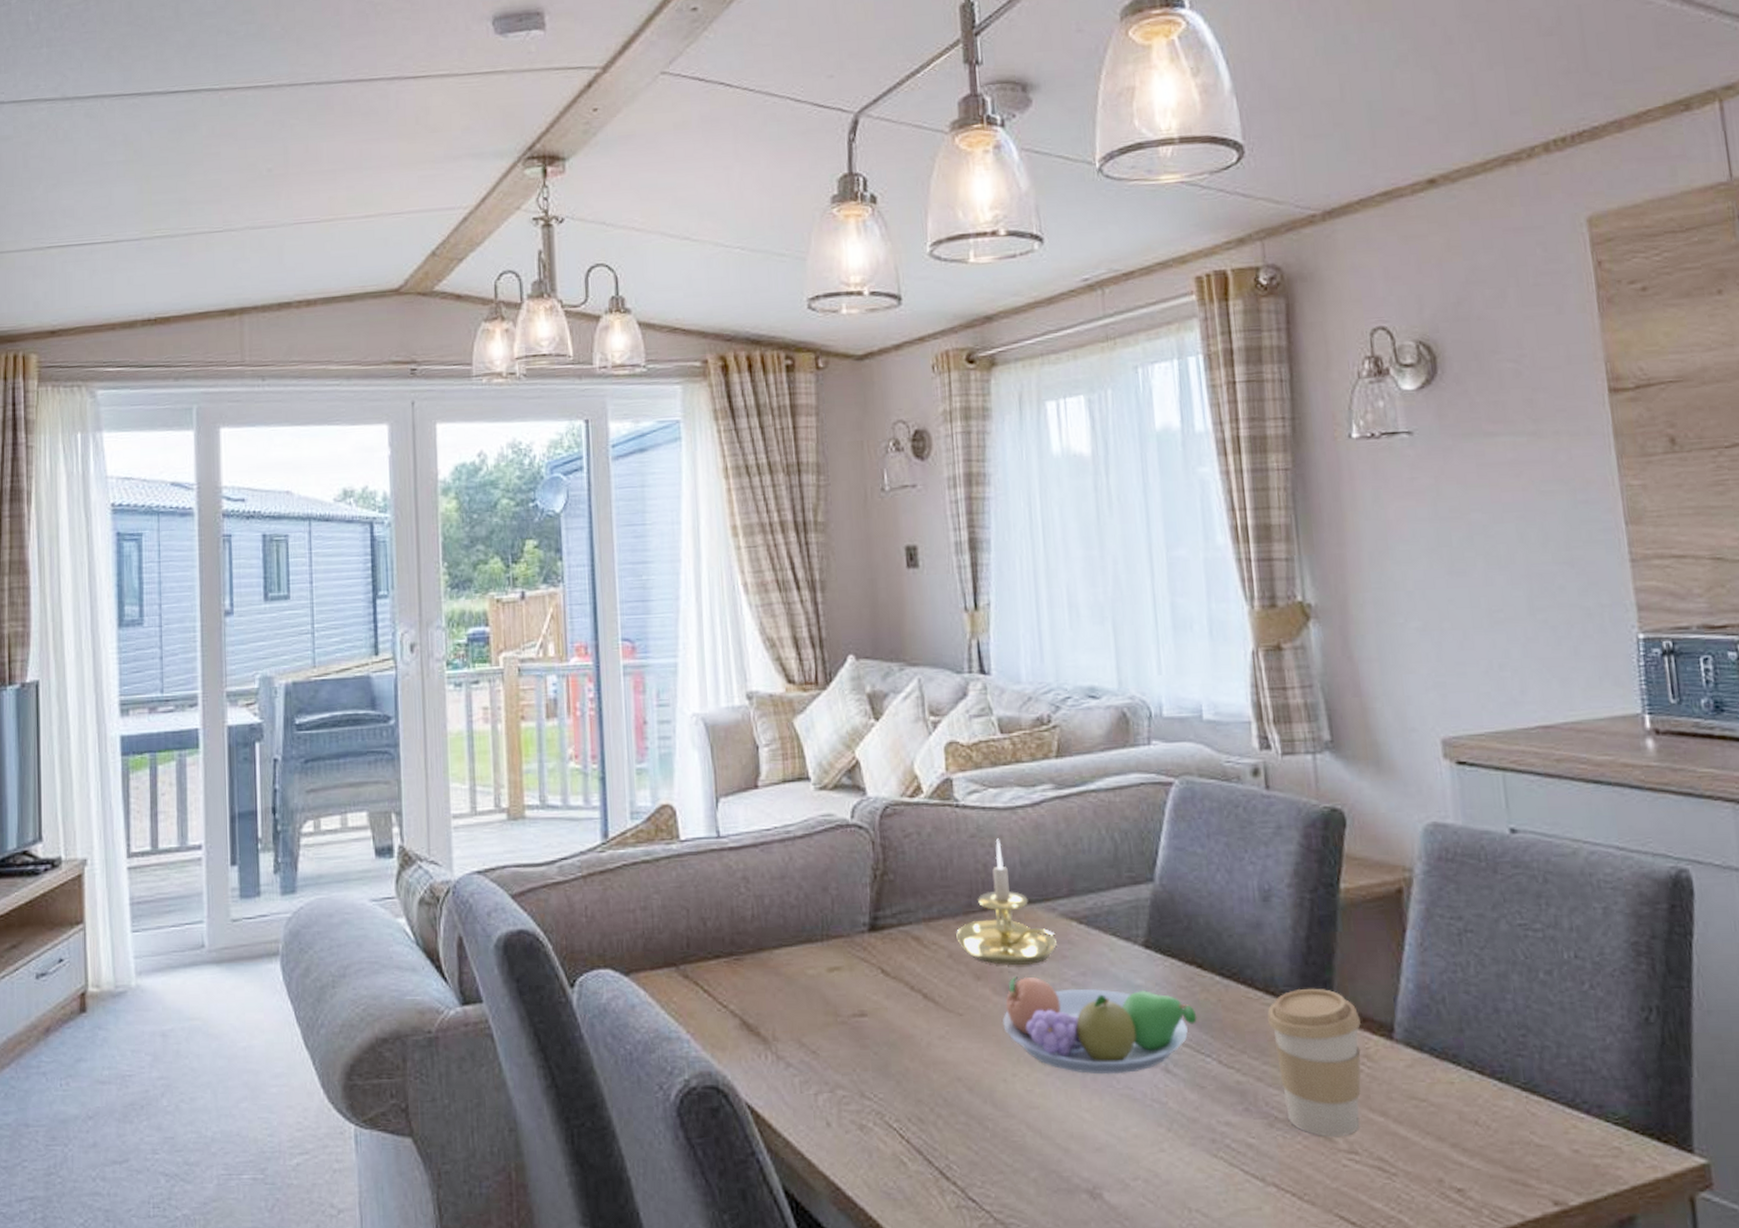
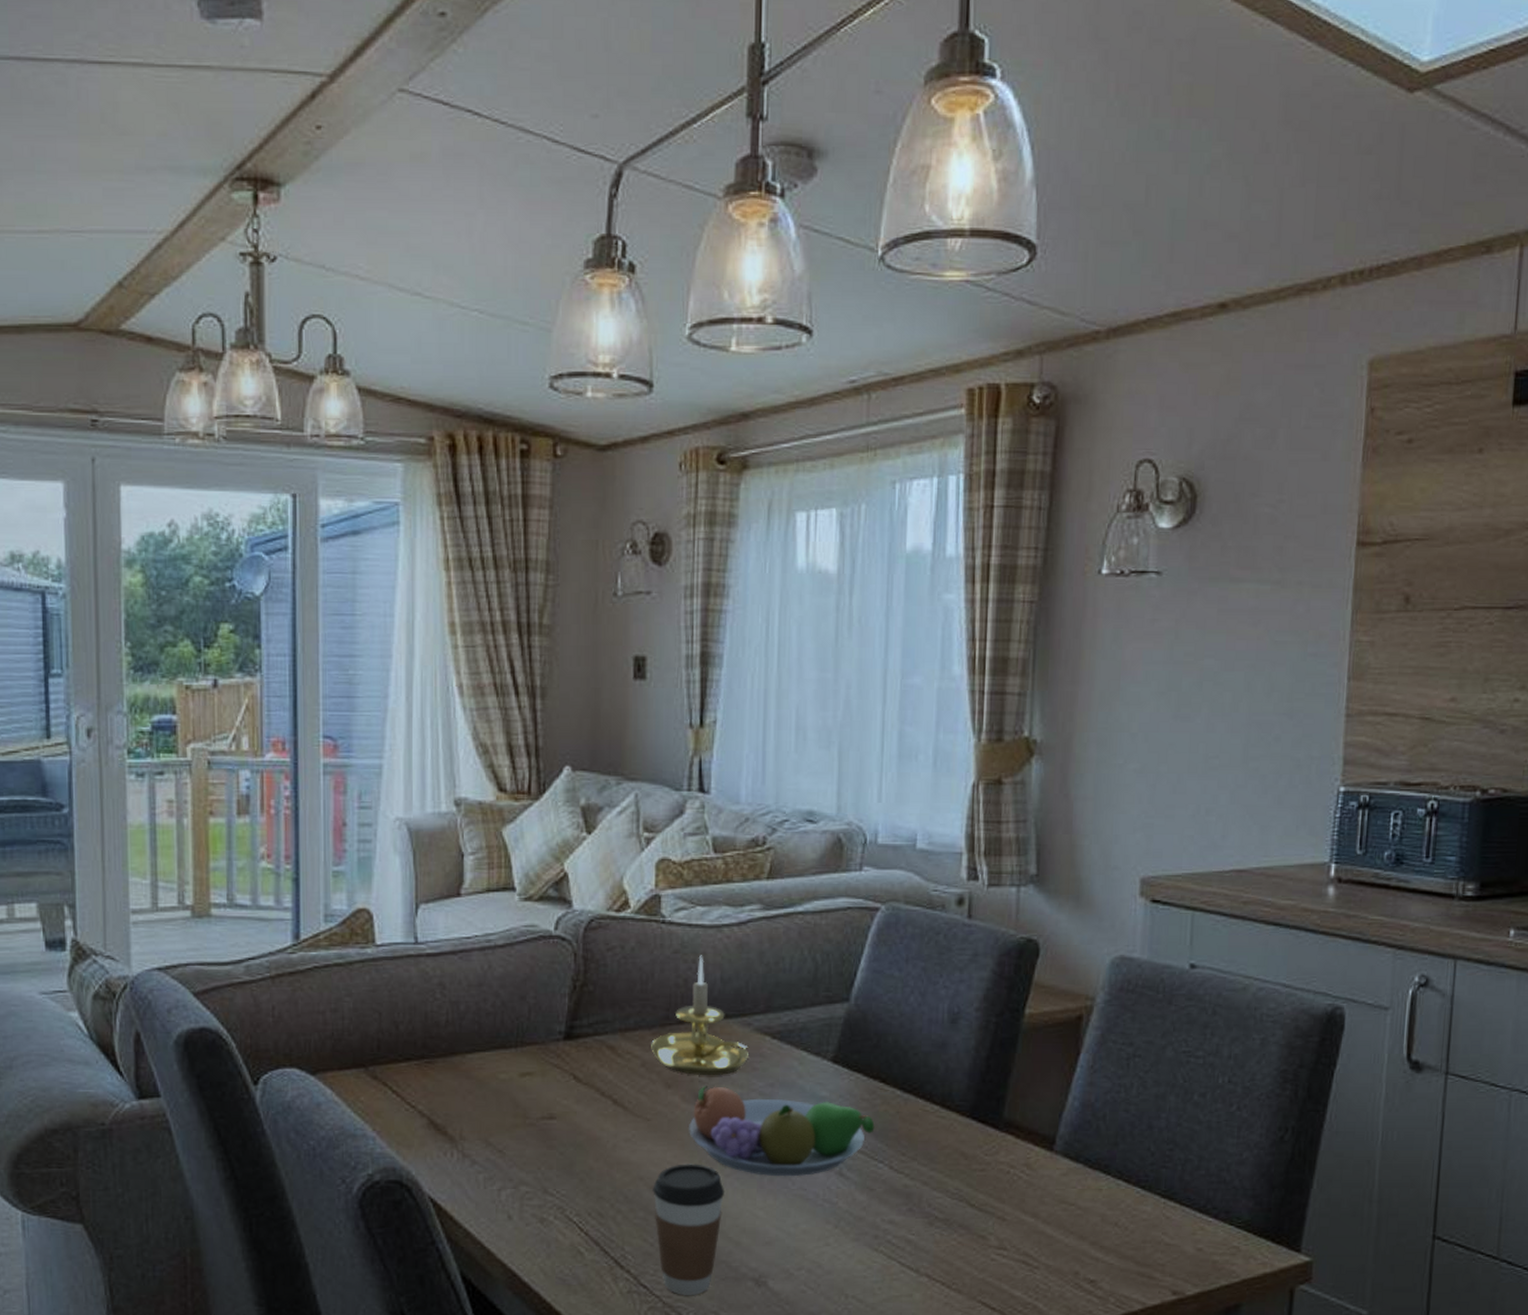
coffee cup: none [972,1062,1048,1210] -> present [653,1164,725,1295]
coffee cup: present [1267,988,1361,1138] -> none [939,1103,1026,1235]

